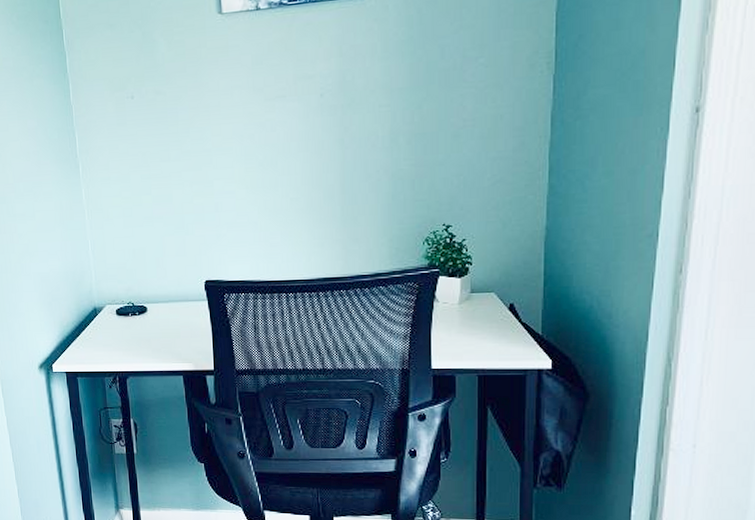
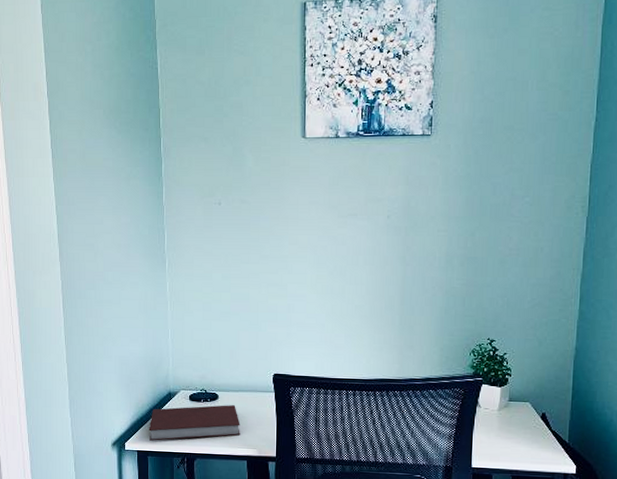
notebook: none [76,317,174,361] -> present [148,405,240,441]

